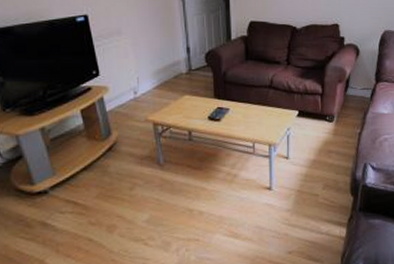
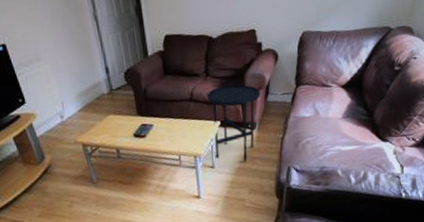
side table: none [287,75,341,154] -> present [207,84,261,161]

